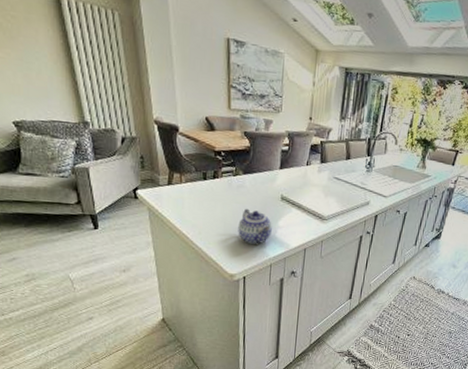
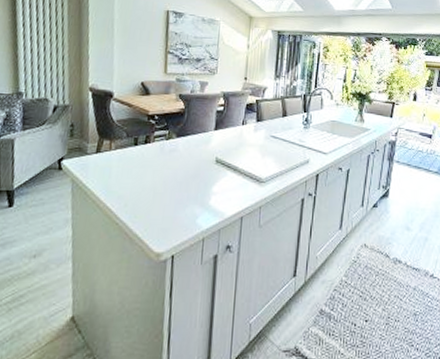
teapot: present [238,208,272,245] -> none [168,174,206,215]

